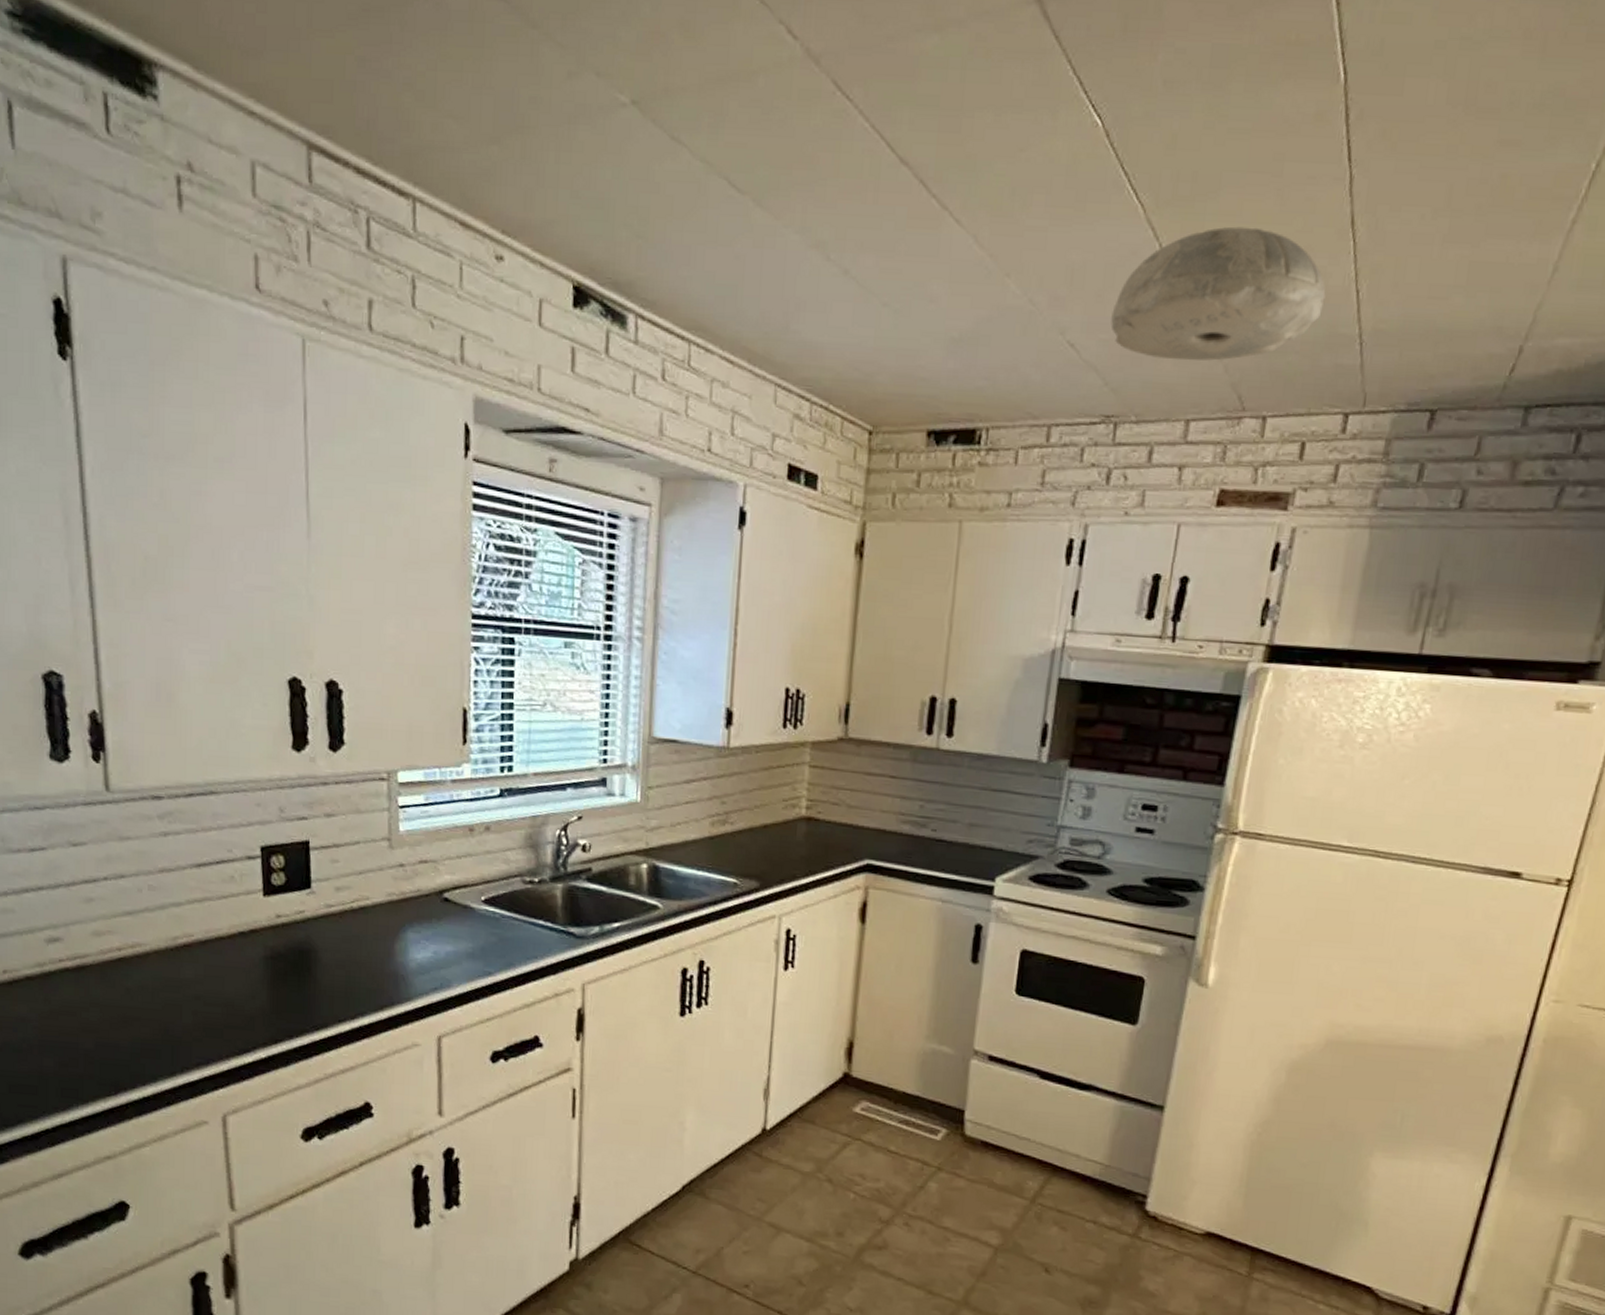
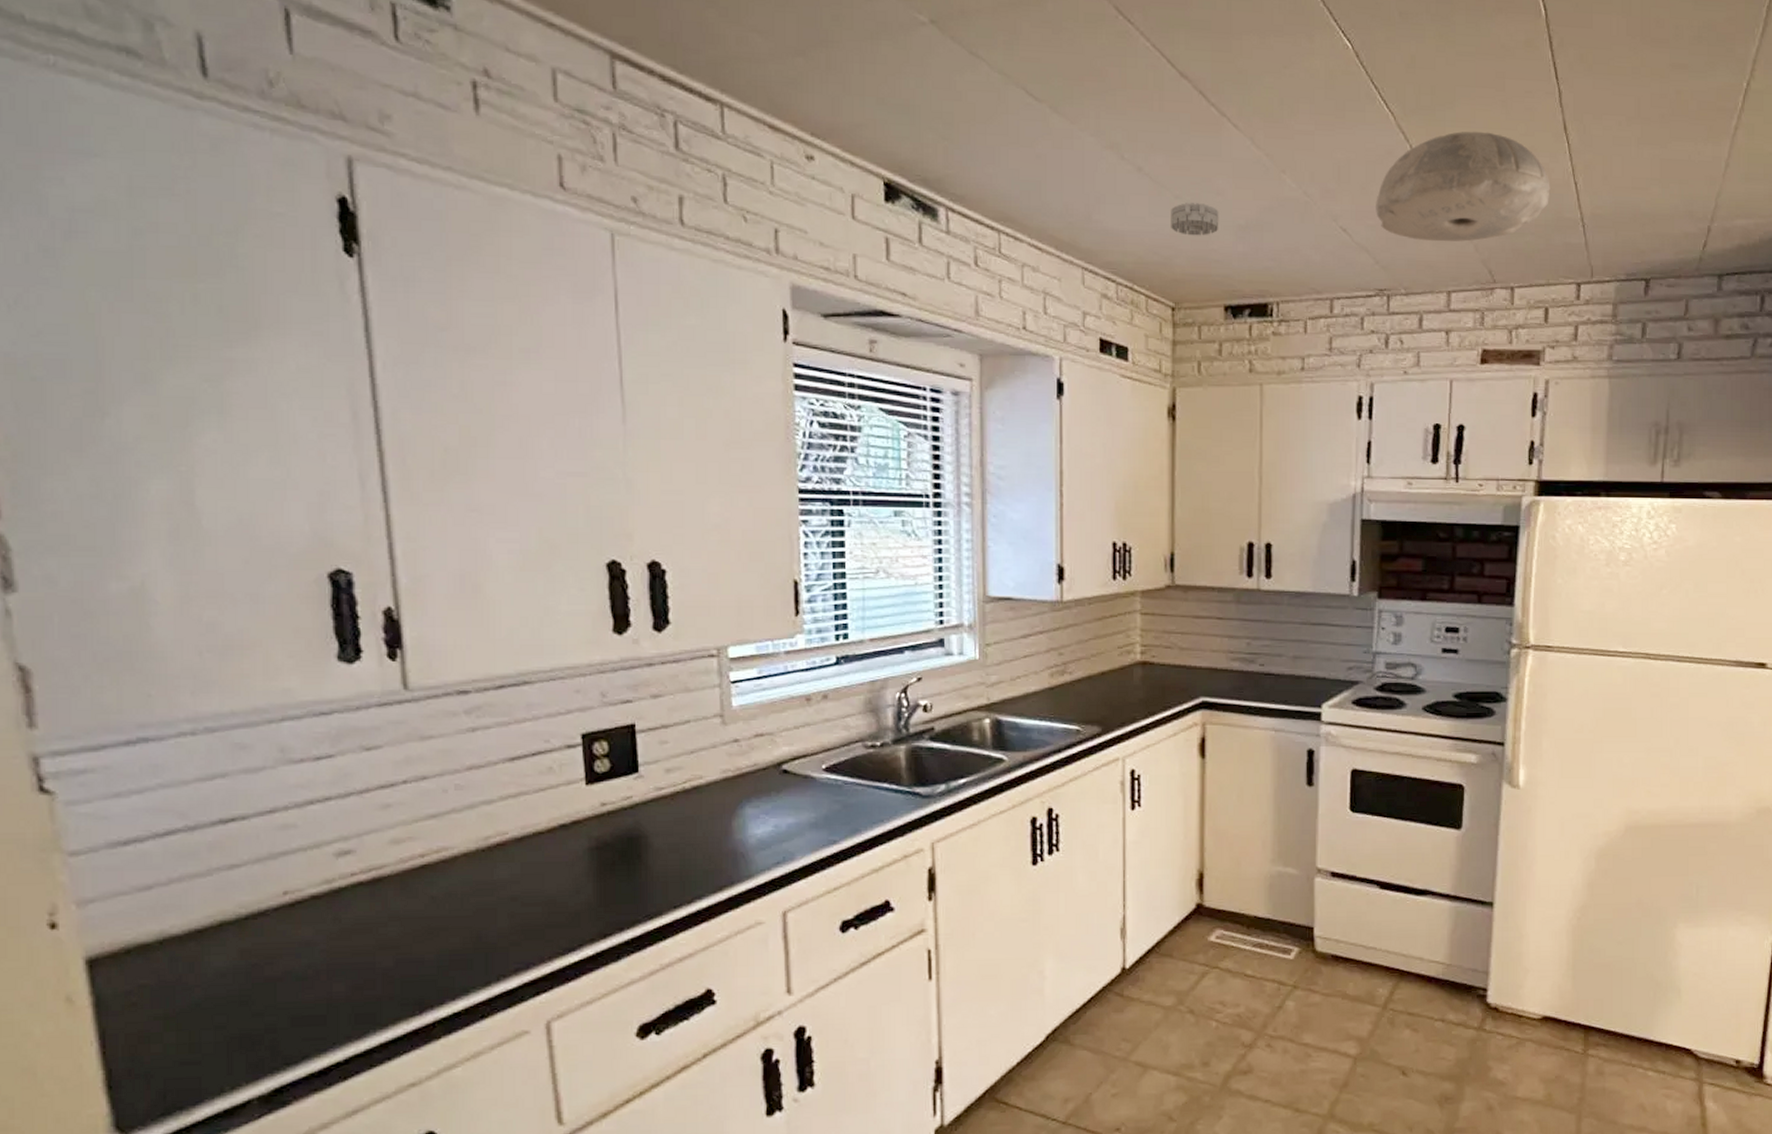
smoke detector: none [875,311,931,350] -> present [1171,203,1219,236]

